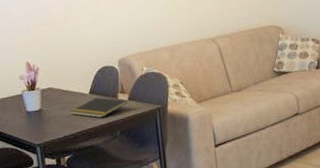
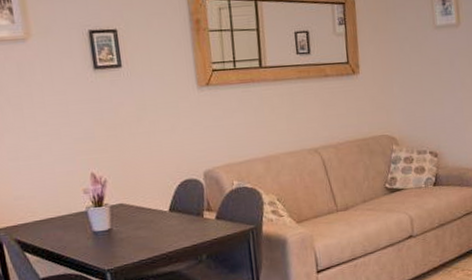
notepad: present [69,97,128,118] -> none [145,215,215,240]

